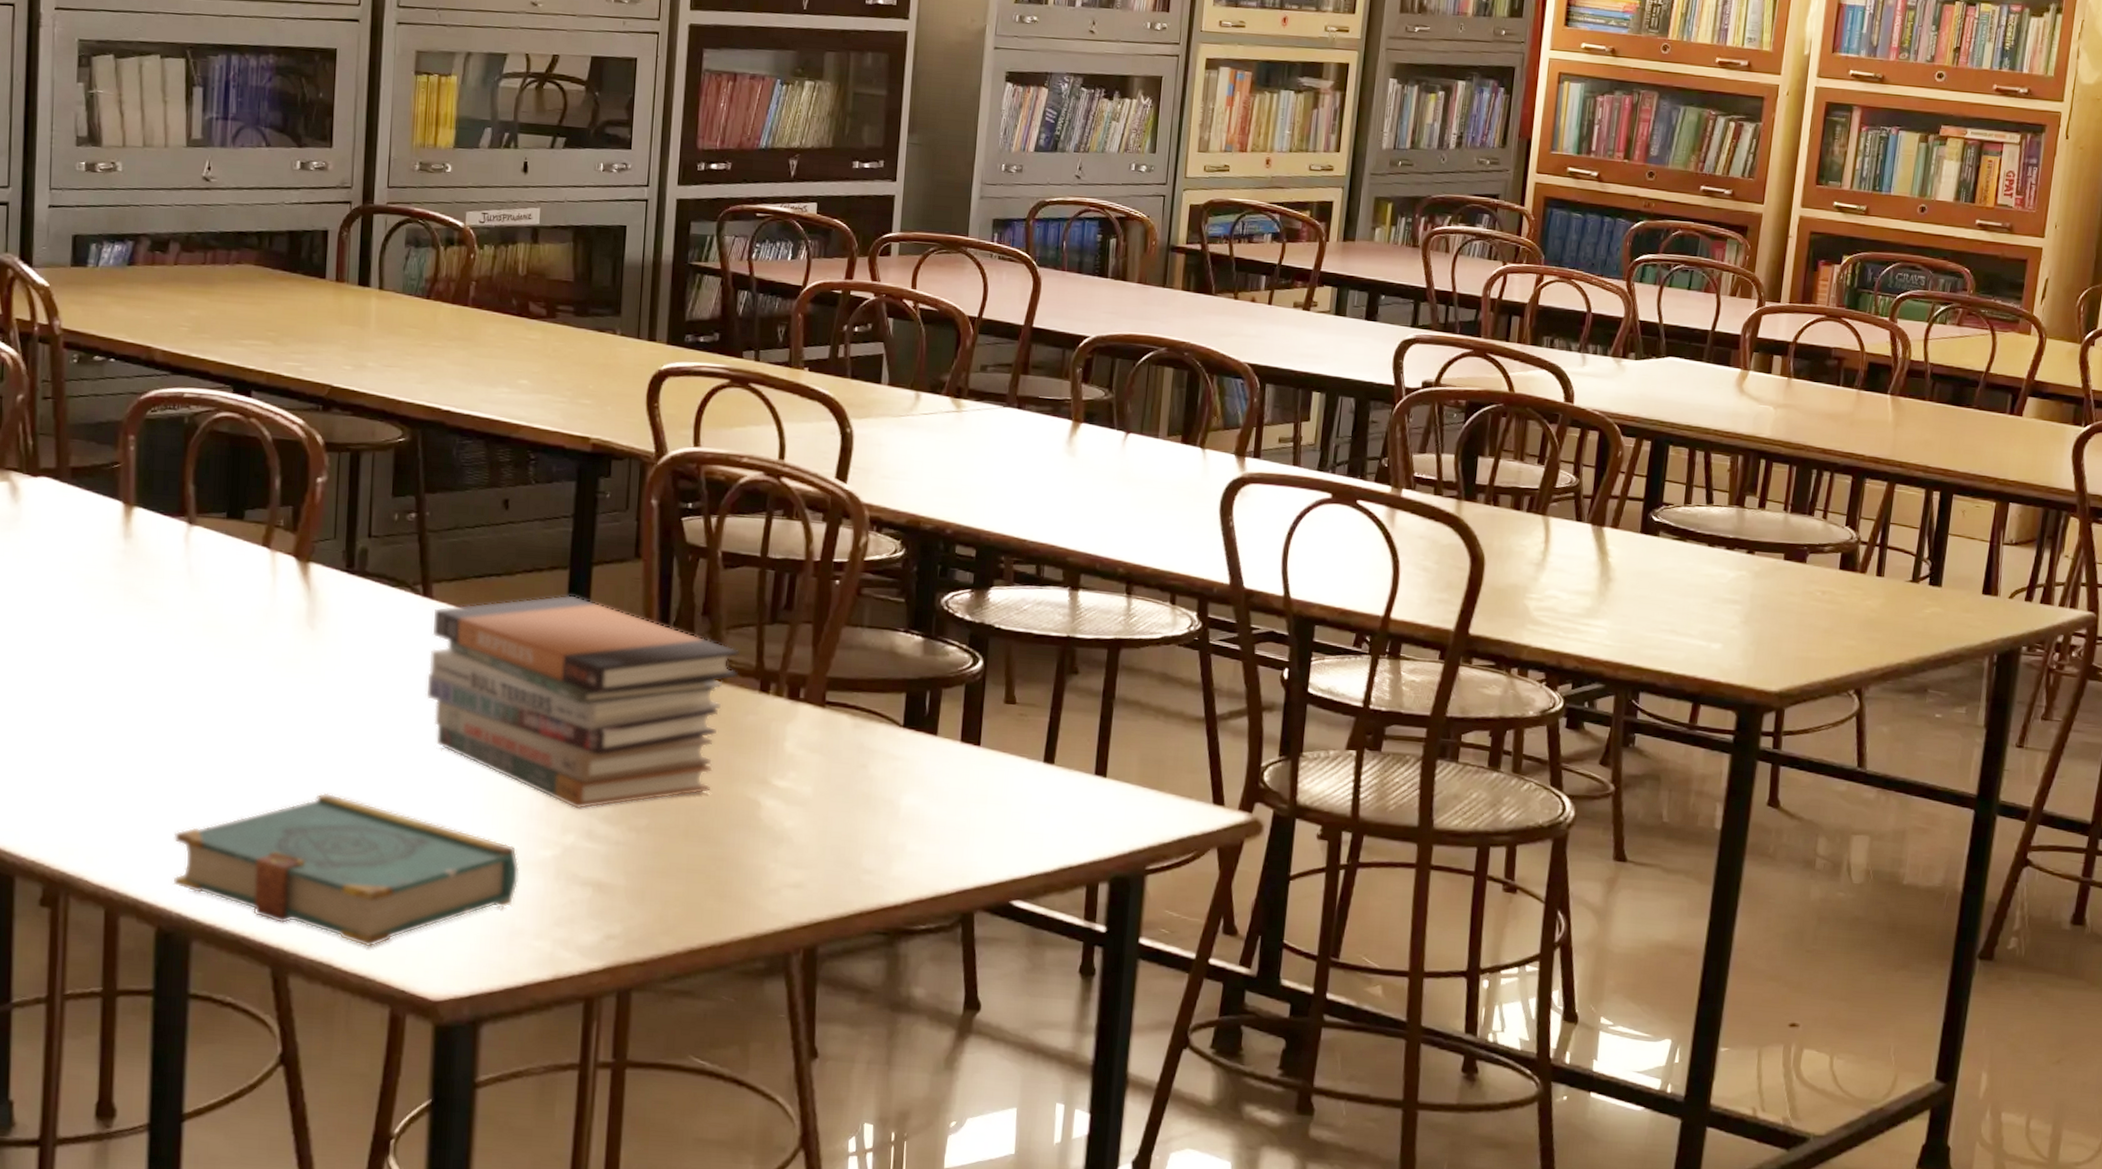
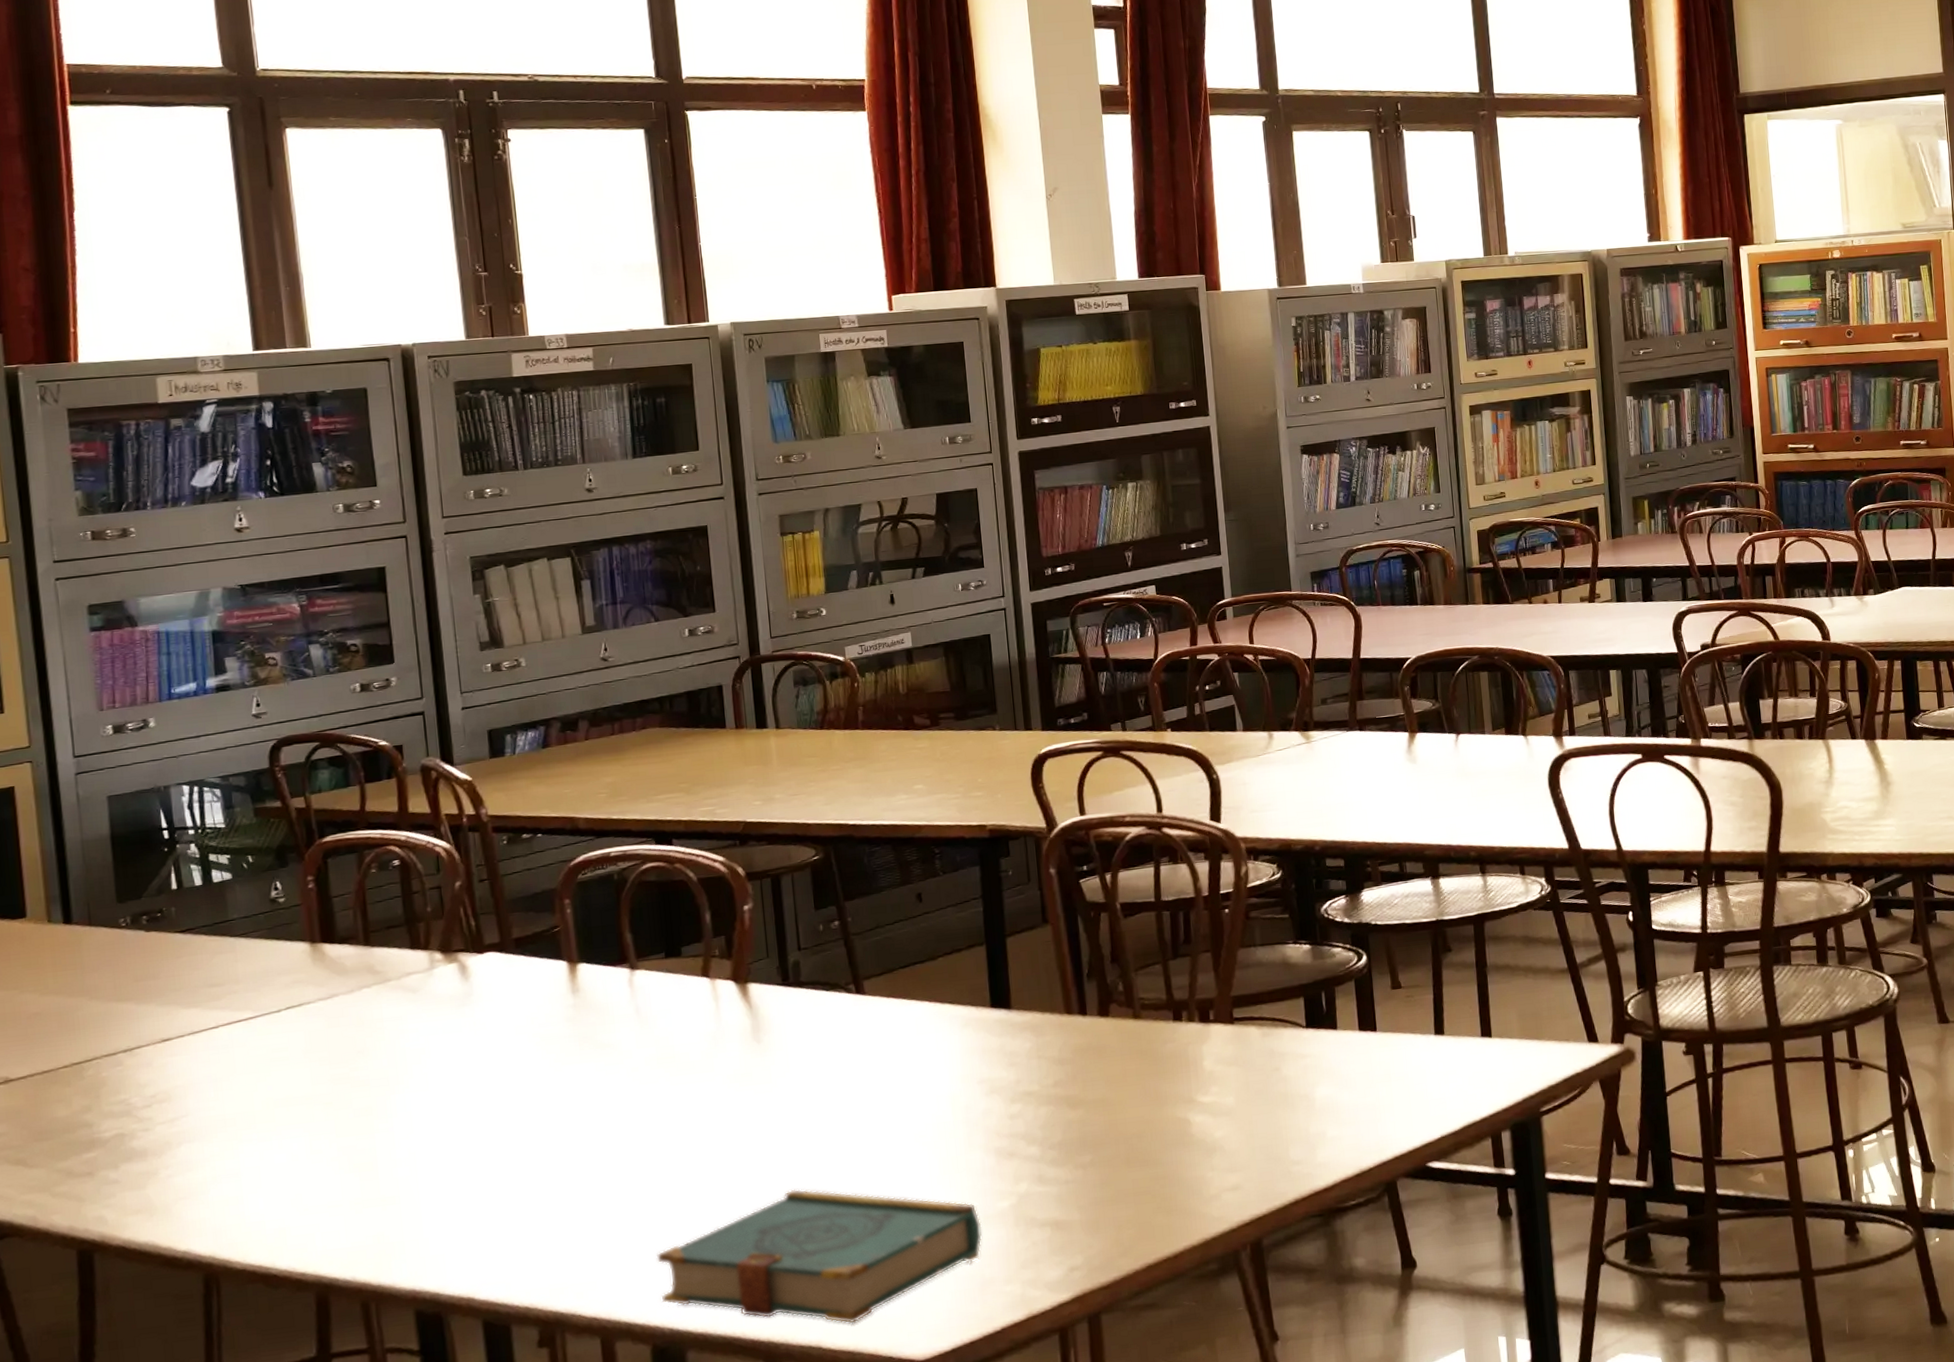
book stack: present [425,595,739,810] -> none [869,967,1151,1159]

